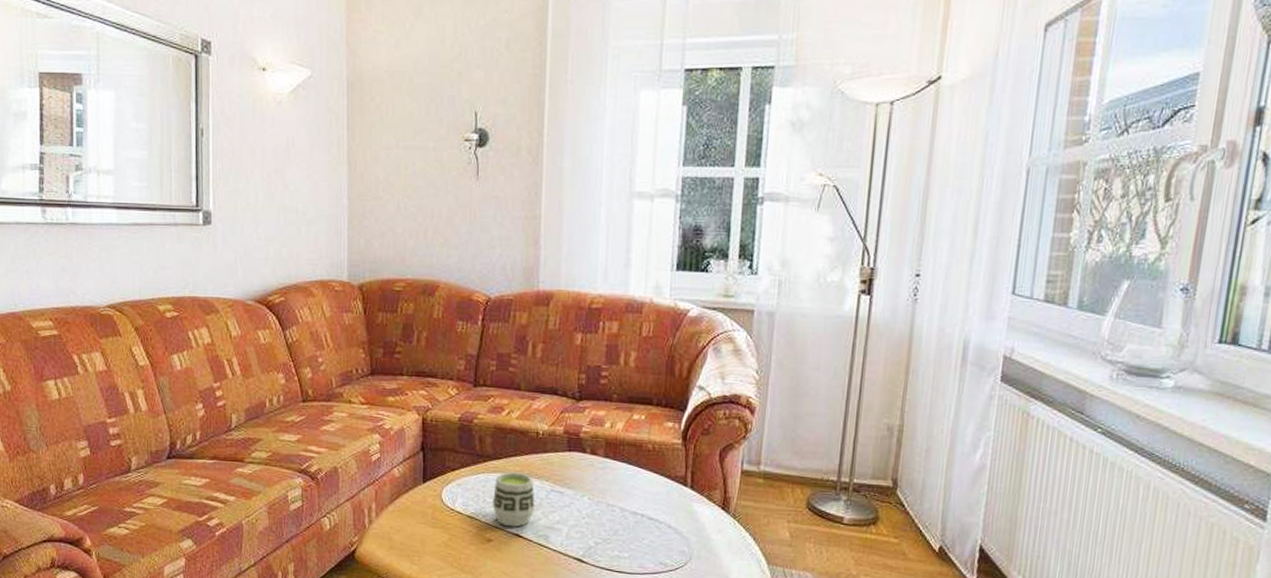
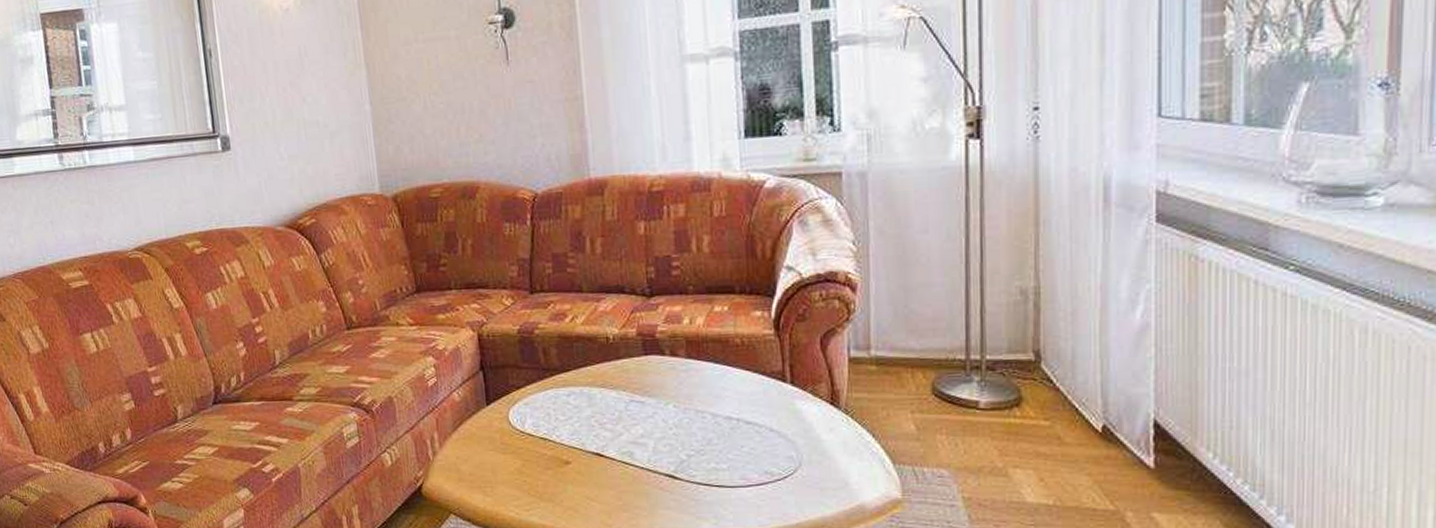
cup: present [492,472,535,527] -> none [565,384,615,446]

